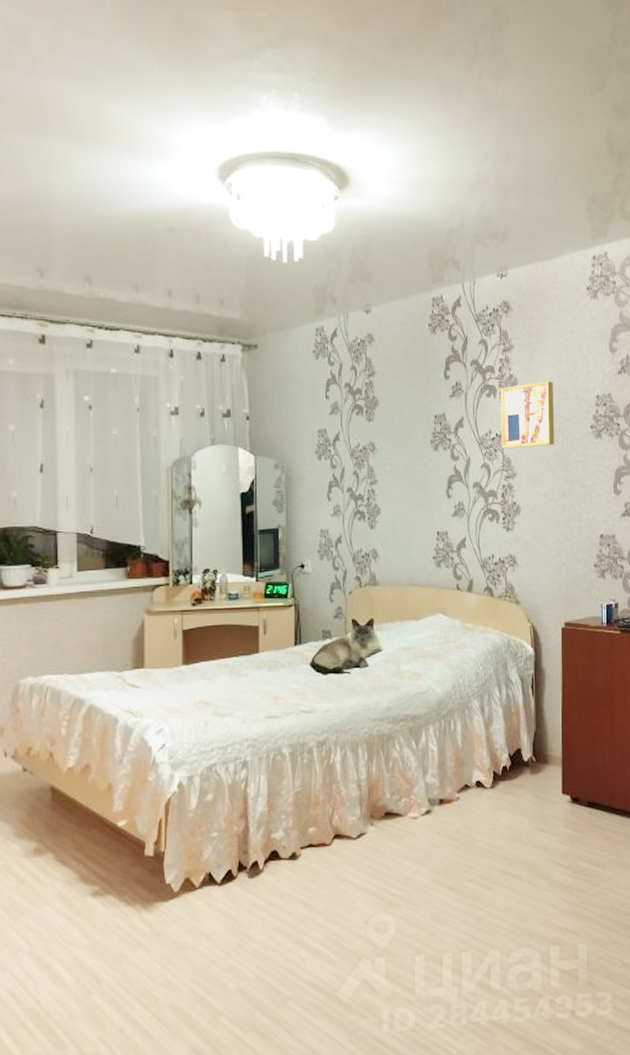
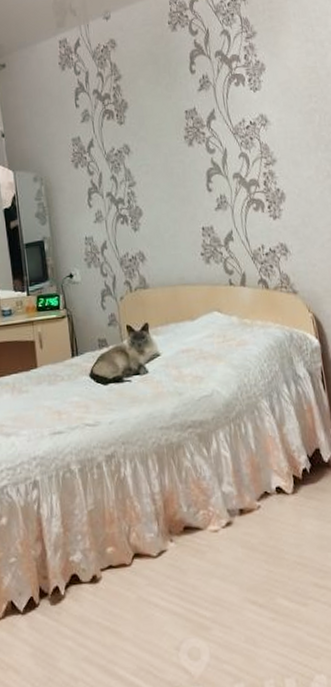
wall art: present [501,381,555,449] -> none [248,62,312,136]

